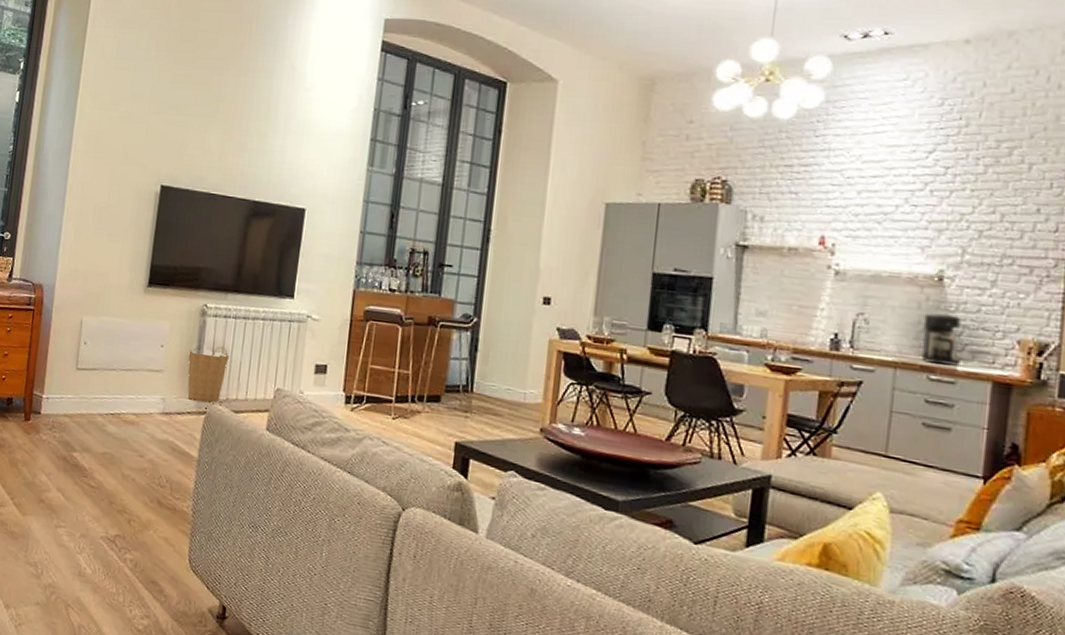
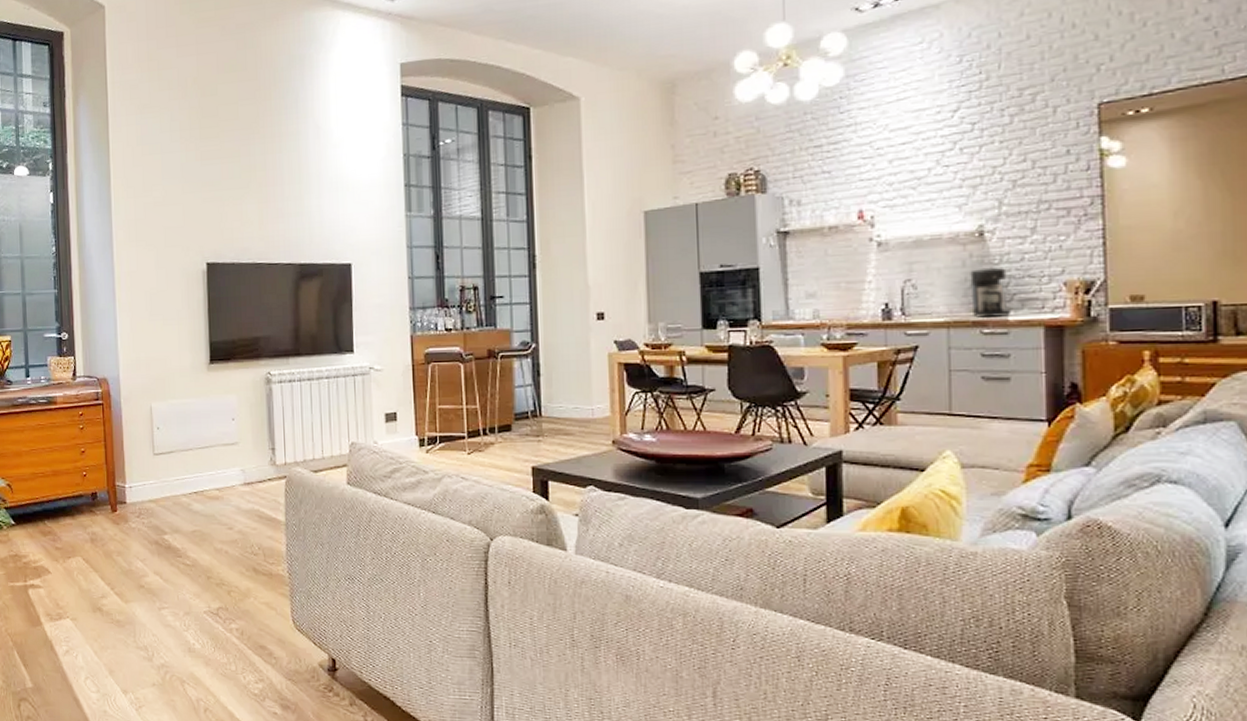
basket: present [187,346,229,404] -> none [260,410,300,468]

